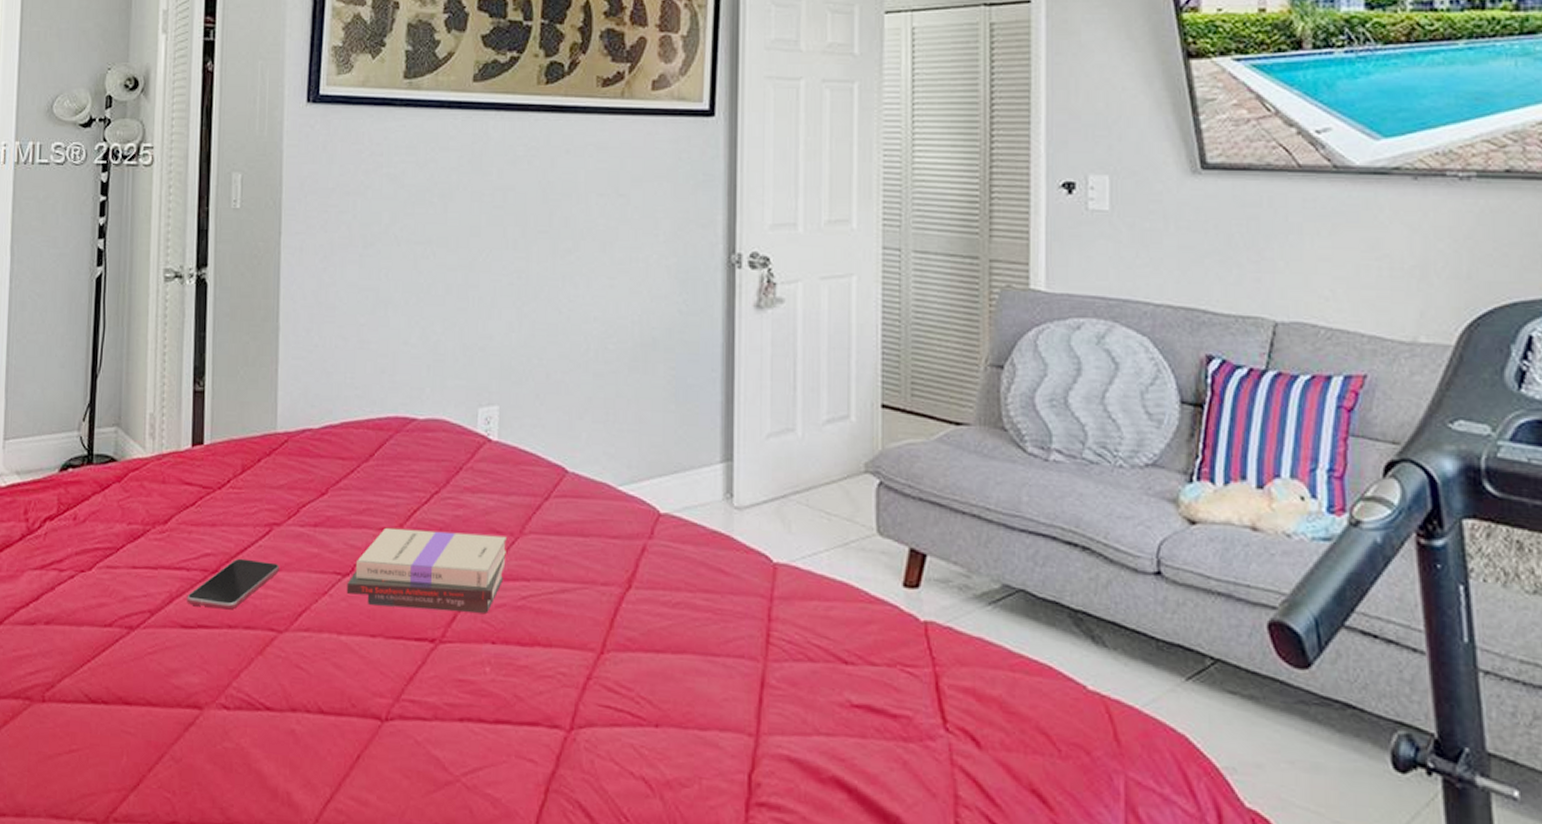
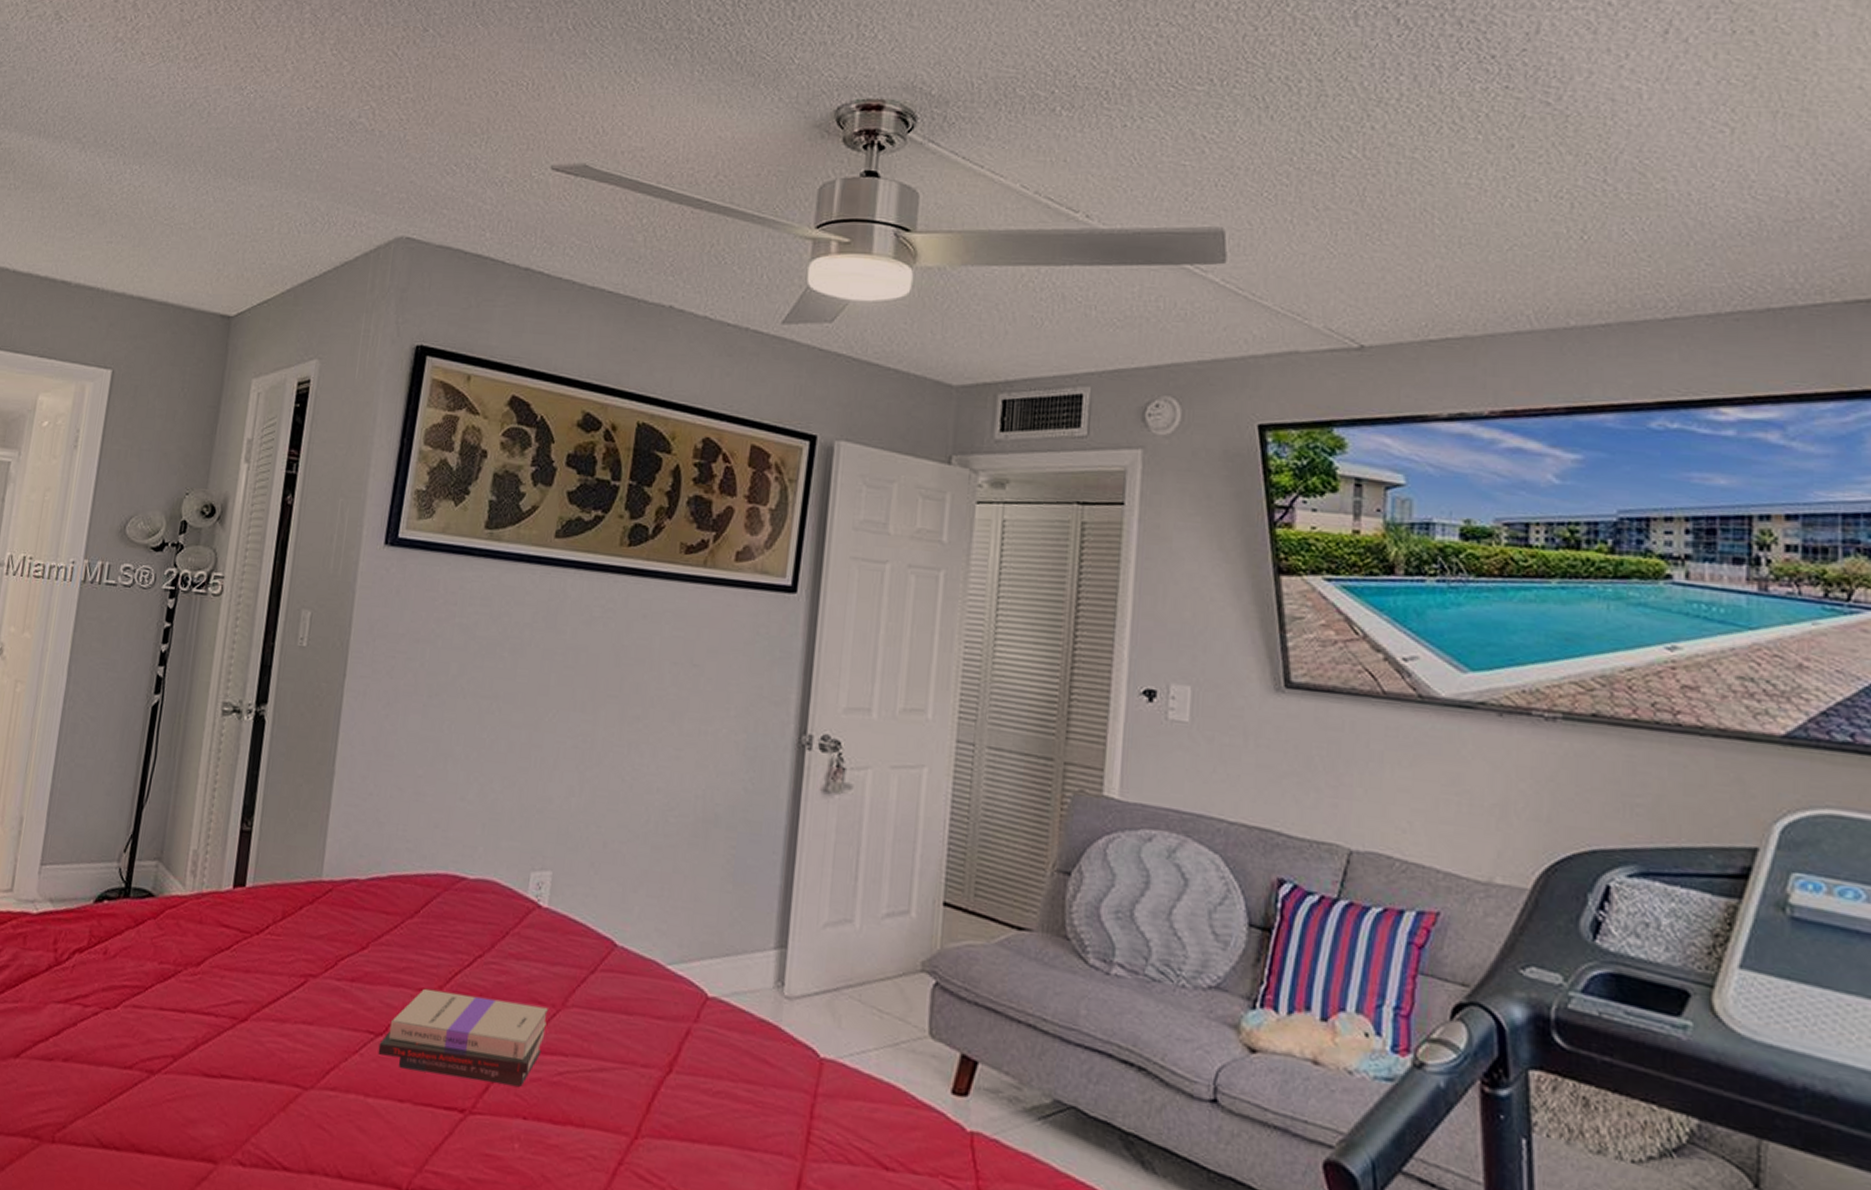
mobile phone: present [187,558,279,610] -> none [212,1008,311,1062]

